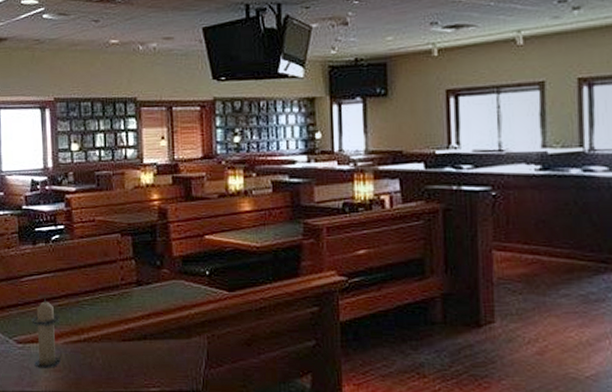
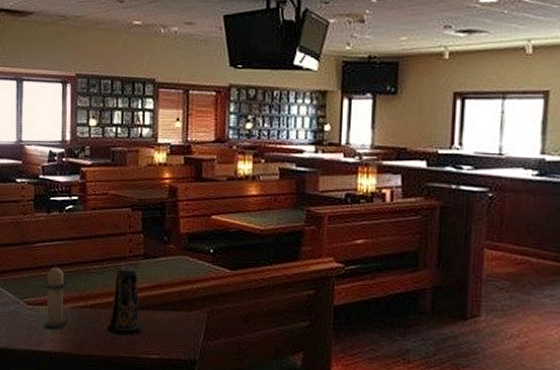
candle: none [103,295,141,369] -> present [107,265,143,336]

